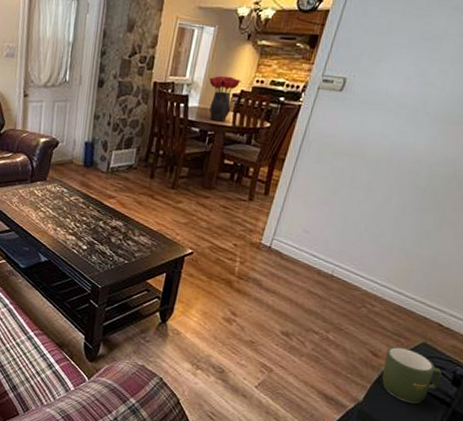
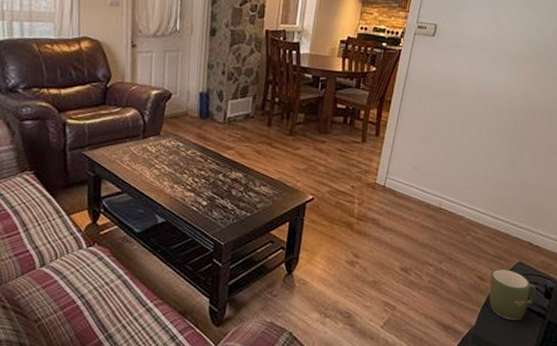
bouquet: present [208,75,242,122] -> none [317,23,348,68]

